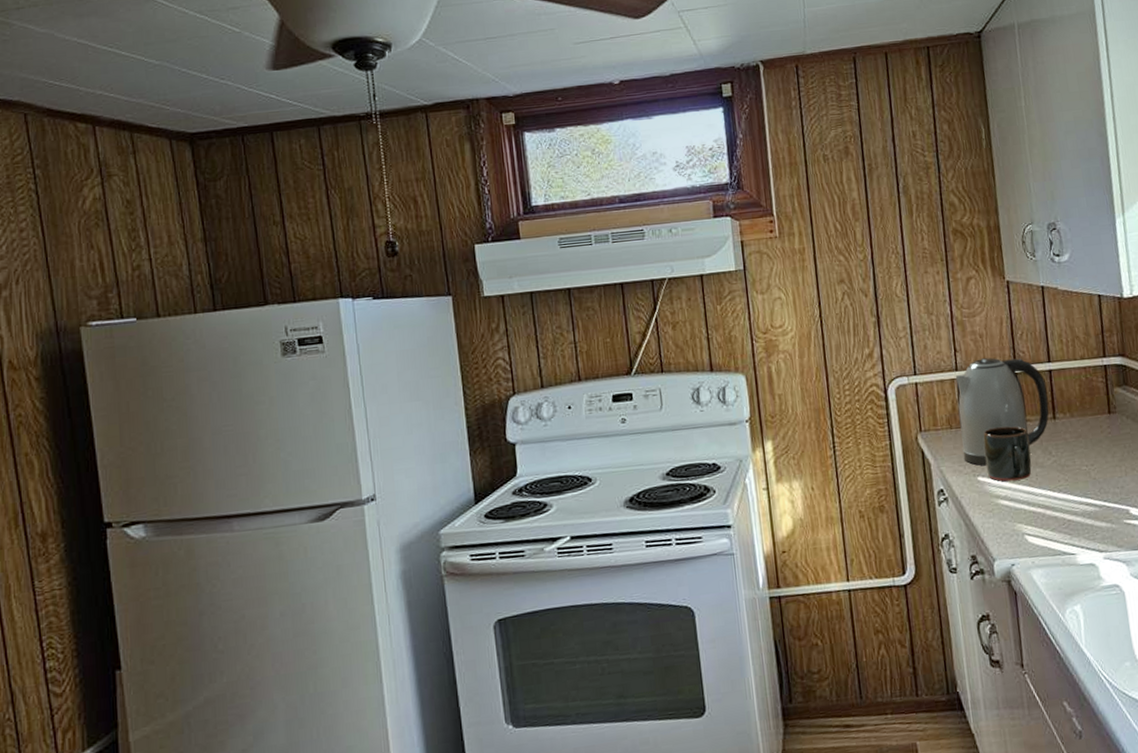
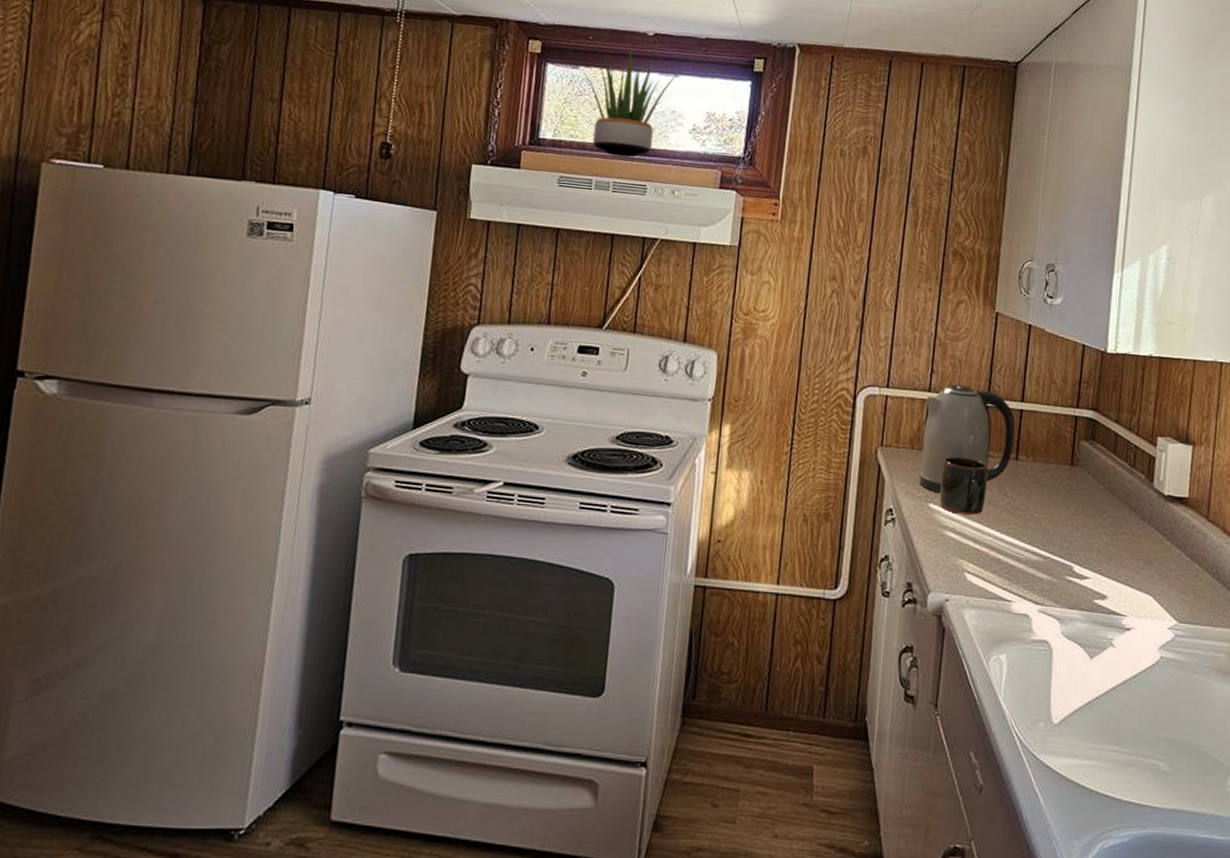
potted plant: none [557,101,652,208] -> present [581,49,680,158]

